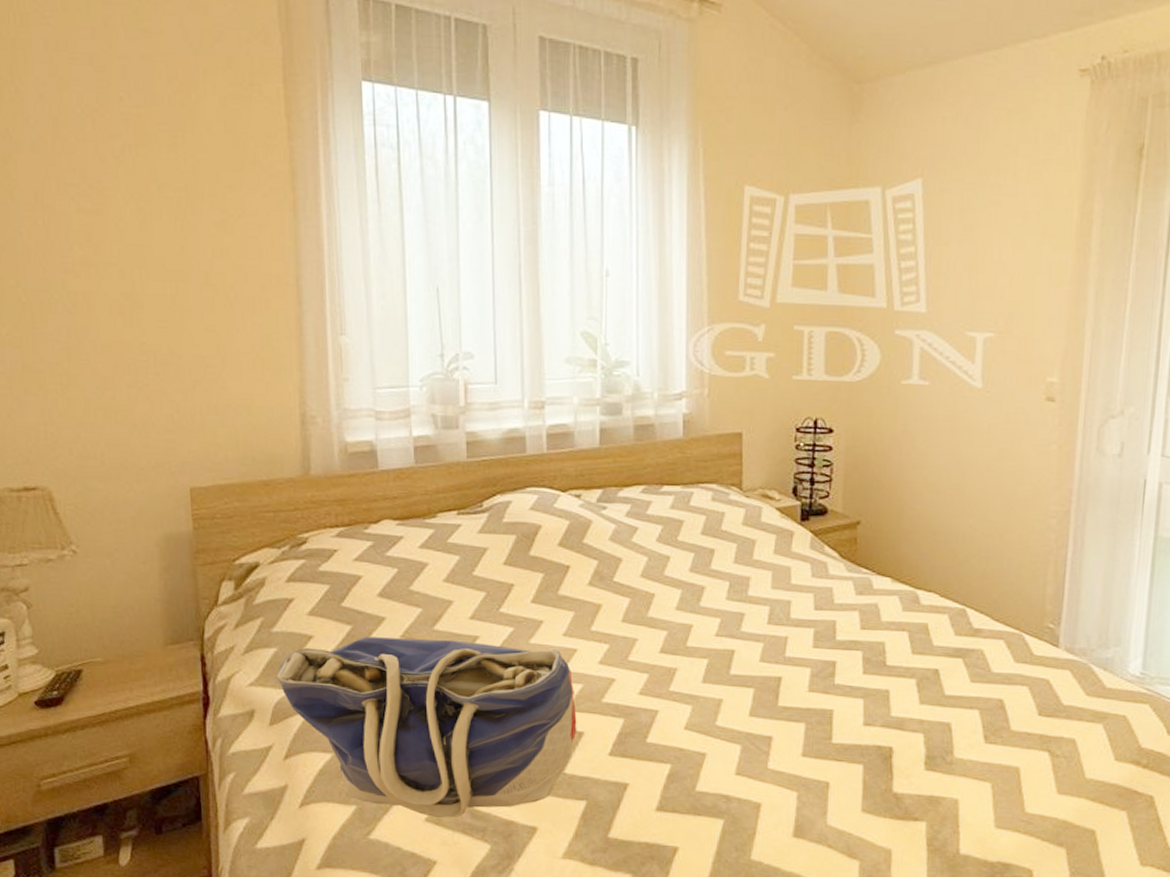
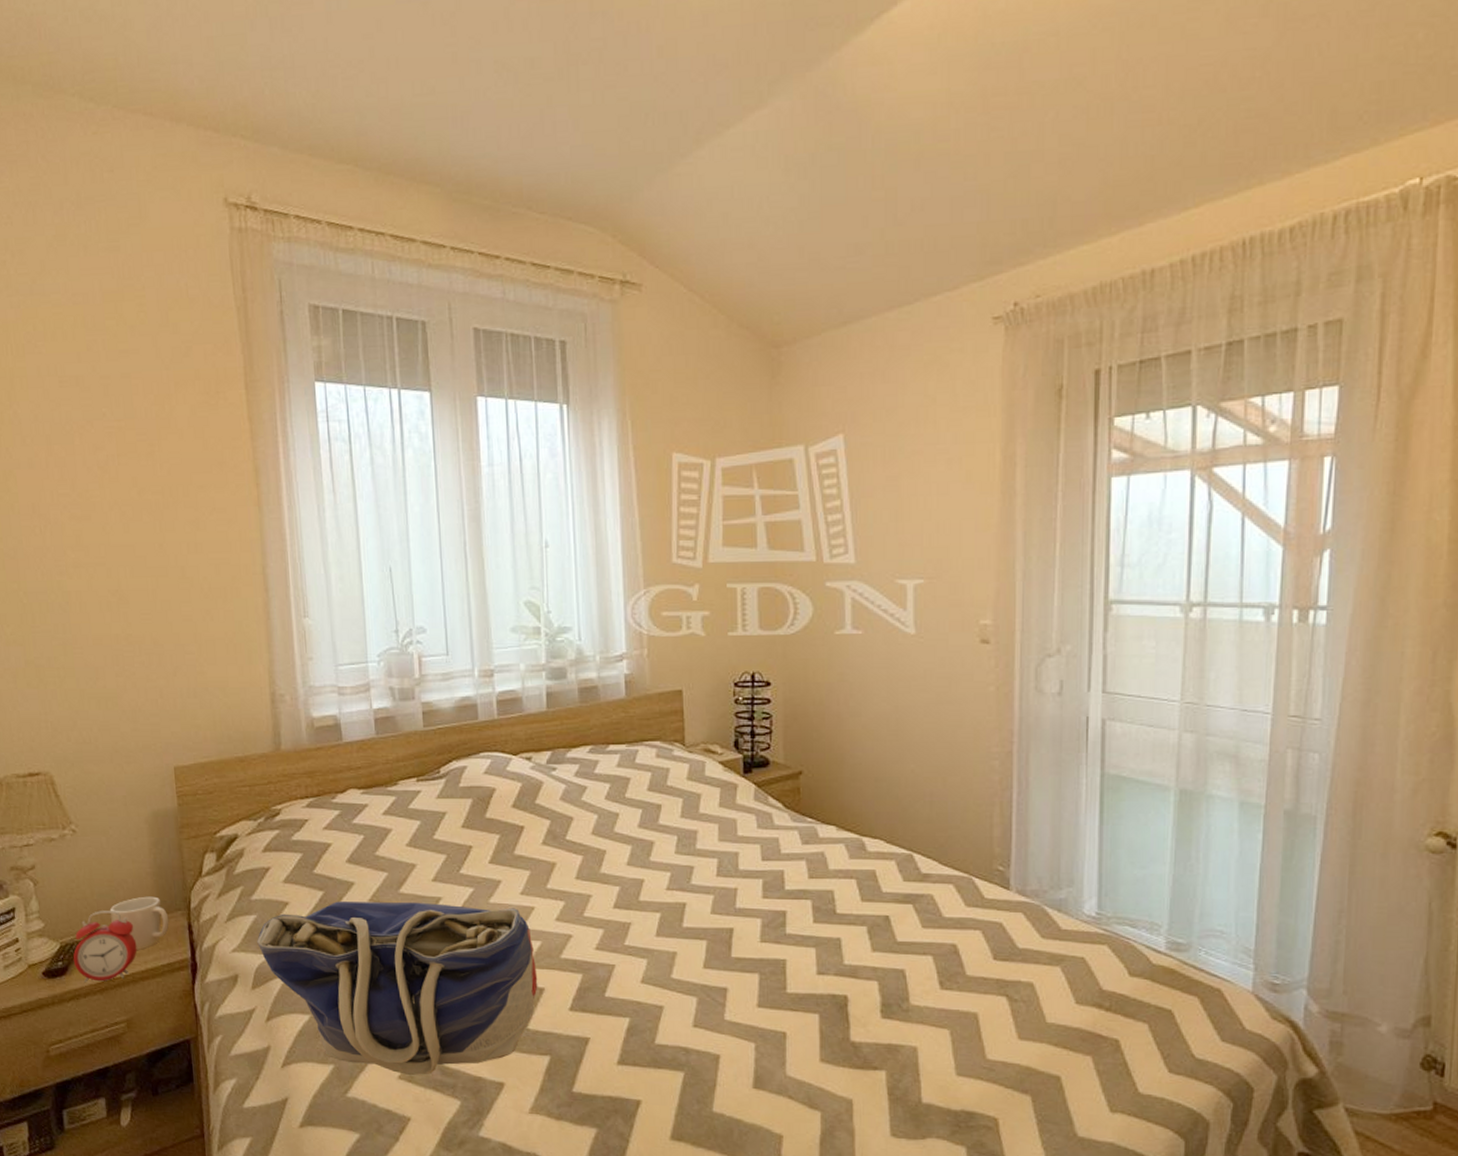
alarm clock: none [69,638,143,714] -> present [73,911,137,982]
mug: none [112,624,180,682] -> present [109,896,169,951]

